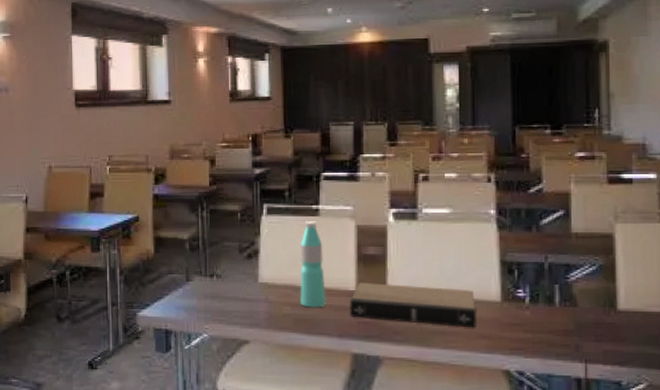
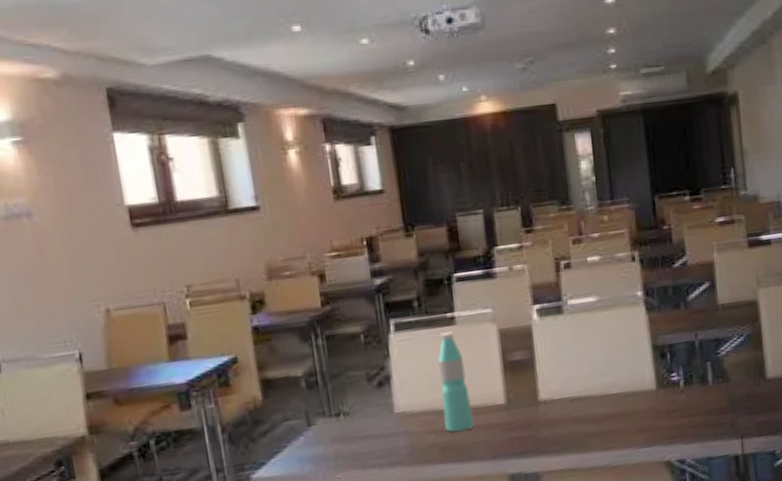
book: present [350,282,476,328] -> none [500,382,634,434]

